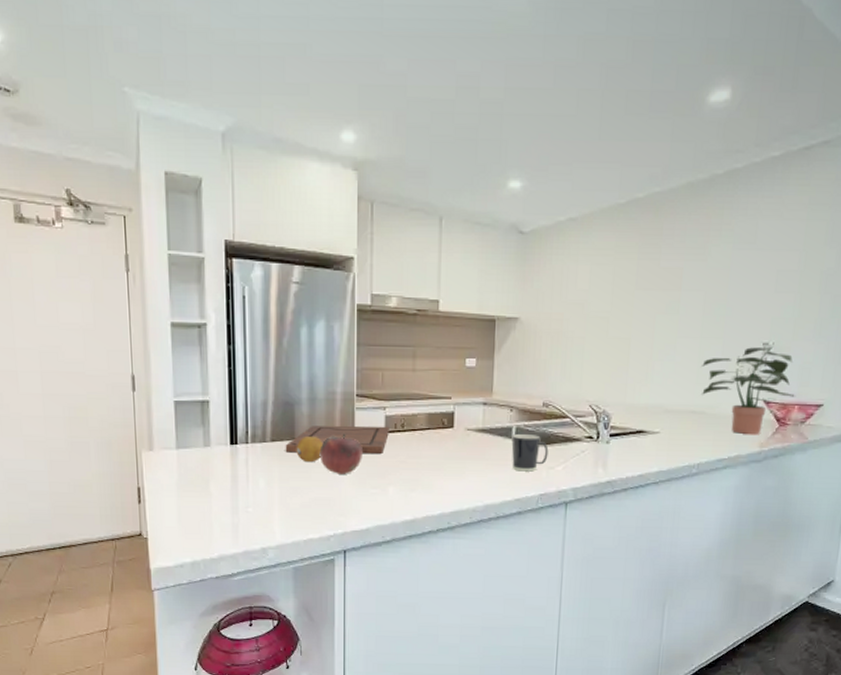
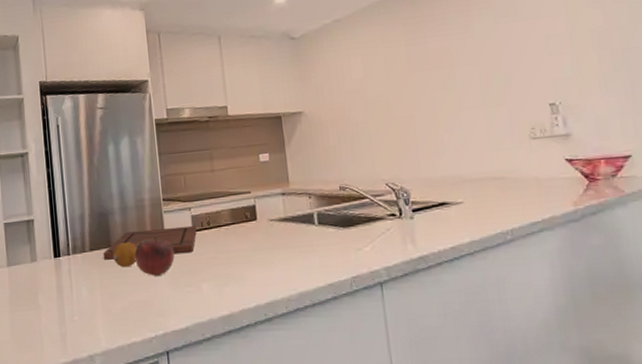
mug: present [511,433,549,472] -> none [314,217,354,256]
potted plant: present [702,346,795,434] -> none [491,105,598,195]

